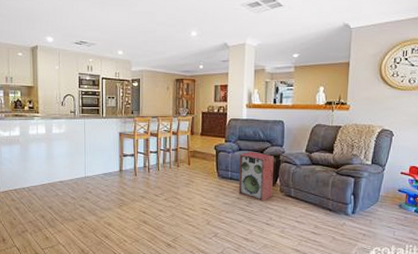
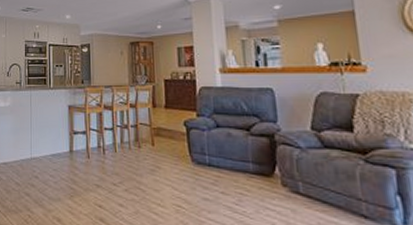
speaker: present [239,152,274,202] -> none [217,129,271,199]

